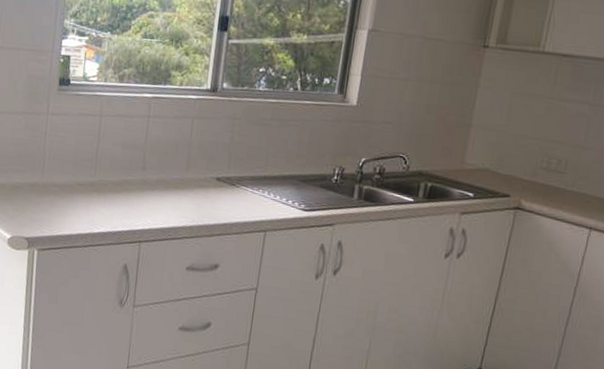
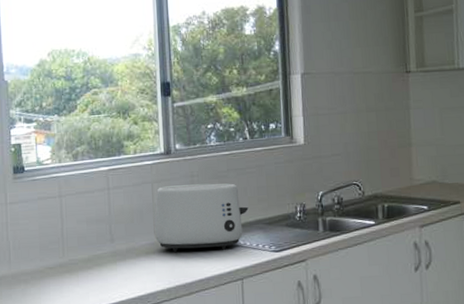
toaster: none [186,124,286,199] -> present [153,183,249,252]

